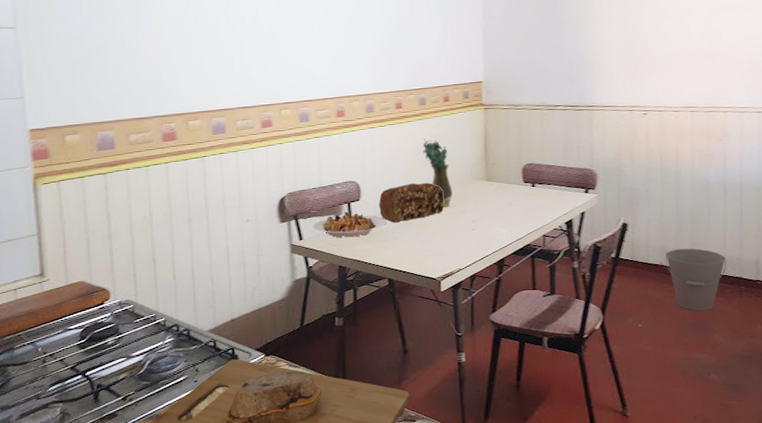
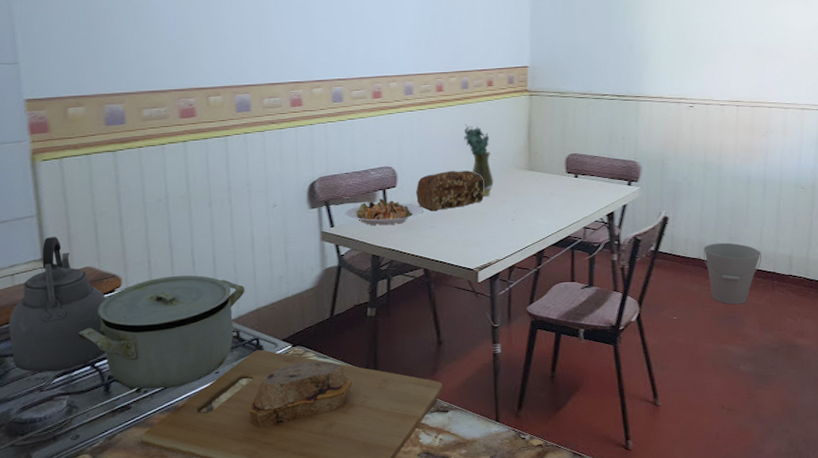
kettle: none [11,253,97,381] -> present [9,236,107,373]
cooking pot: none [70,287,221,398] -> present [77,275,245,390]

